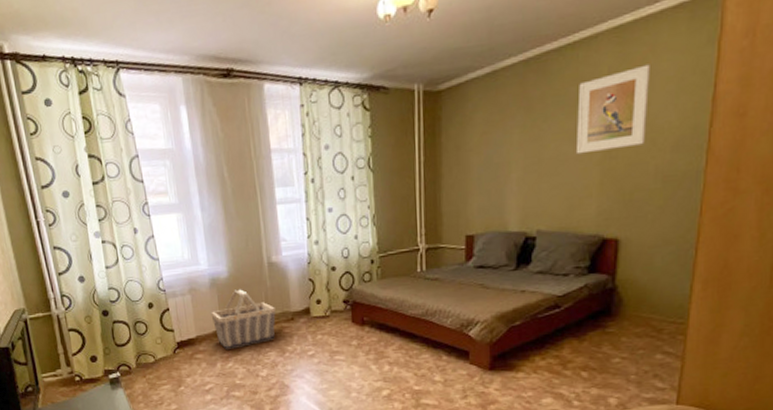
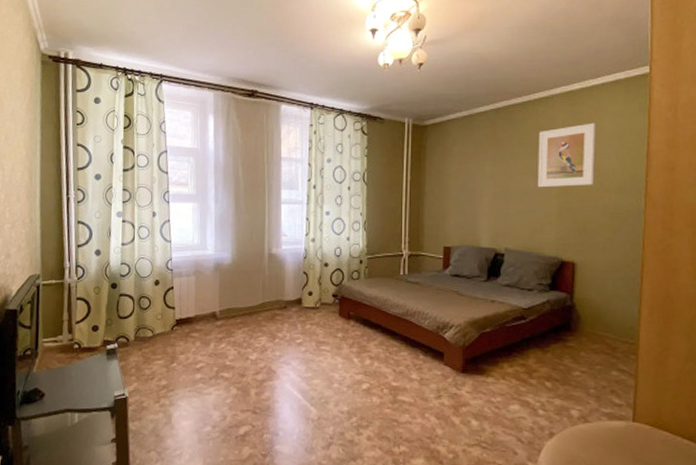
basket: present [211,289,276,350] -> none [211,275,270,332]

